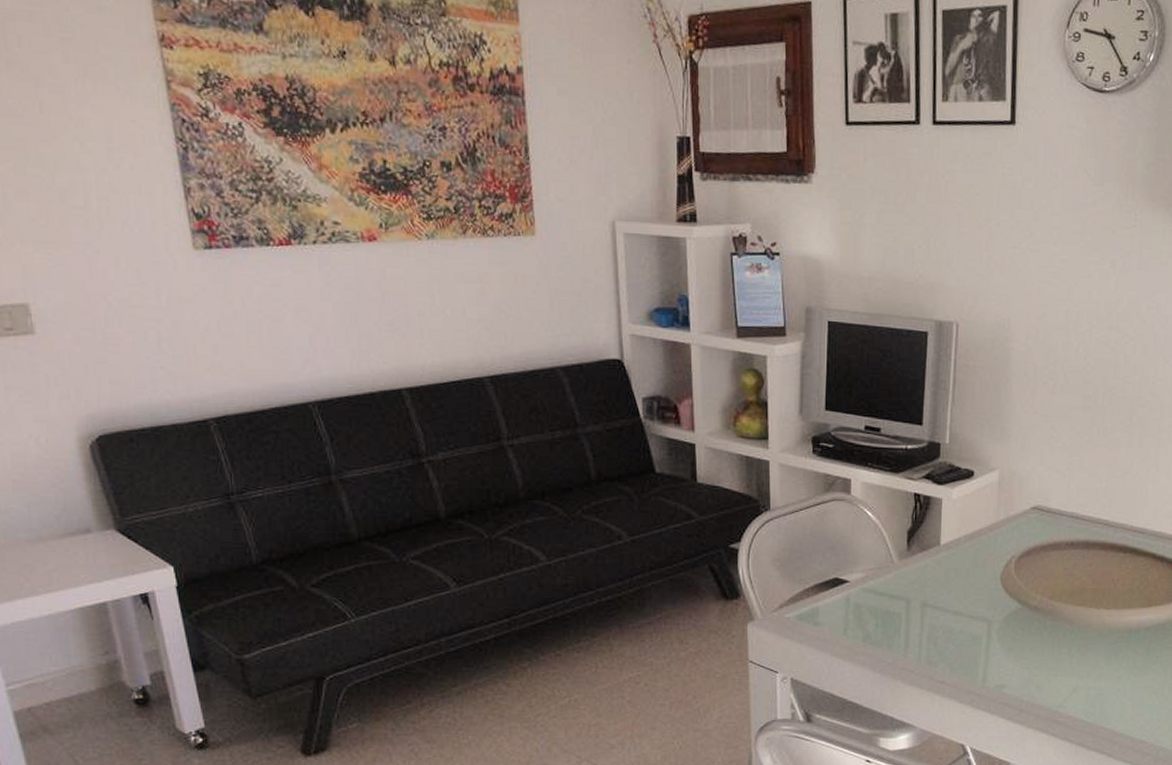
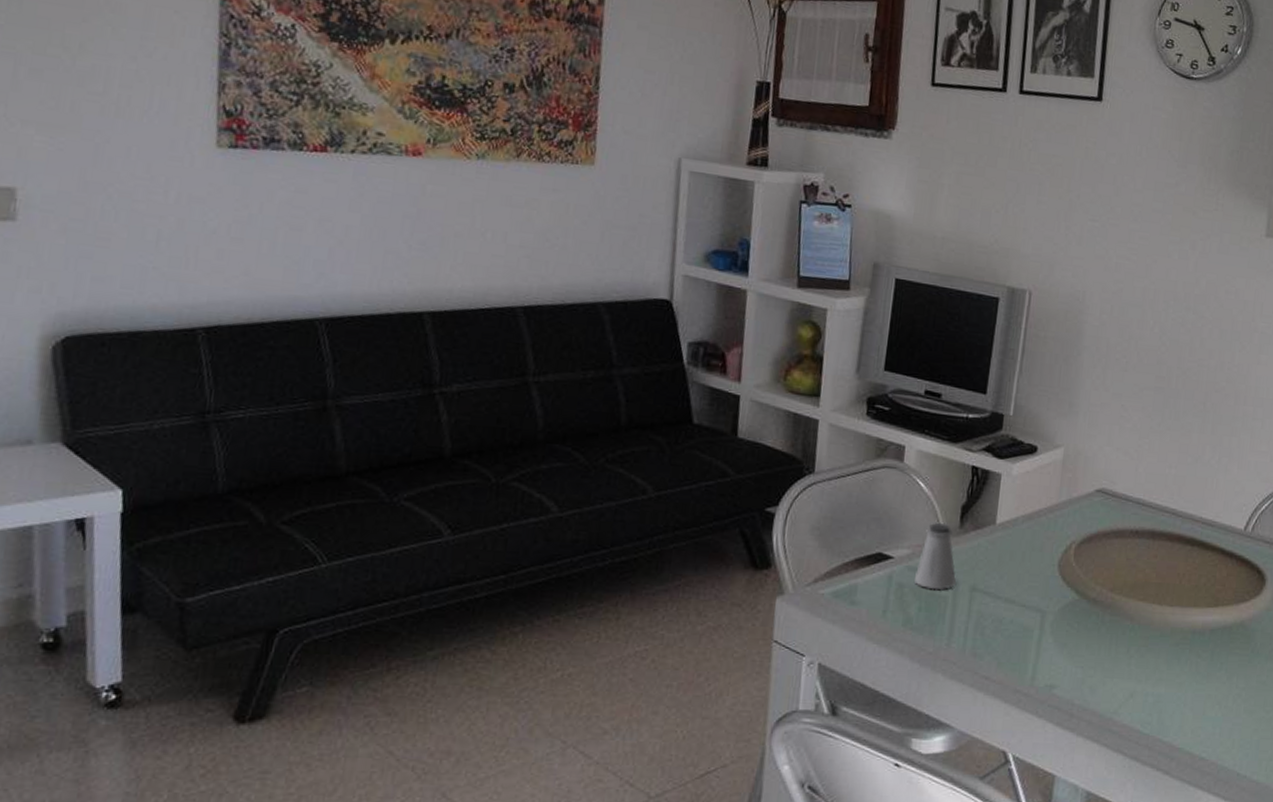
saltshaker: none [869,548,907,608] -> present [914,523,956,590]

